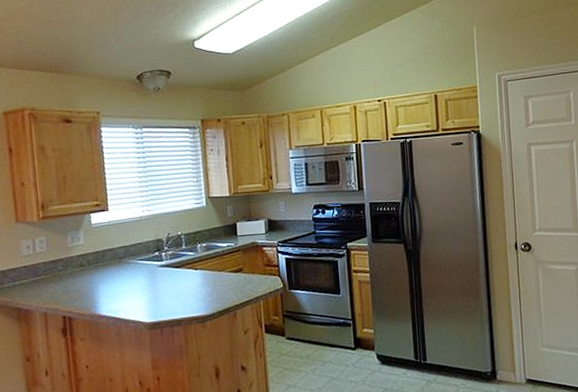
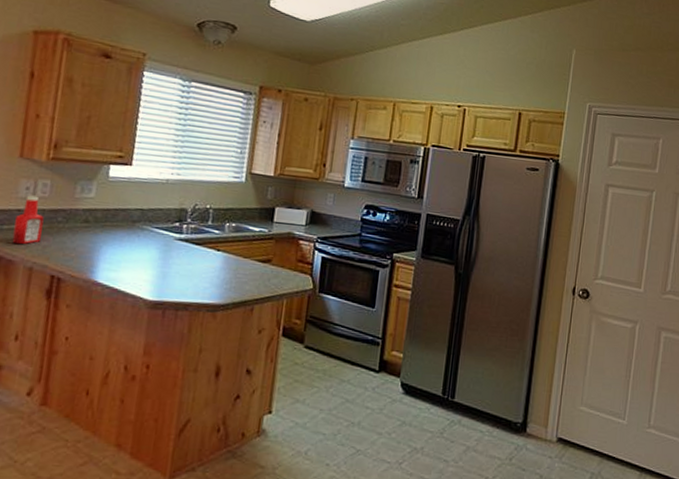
ketchup bottle: none [24,252,48,296] -> present [12,195,44,245]

